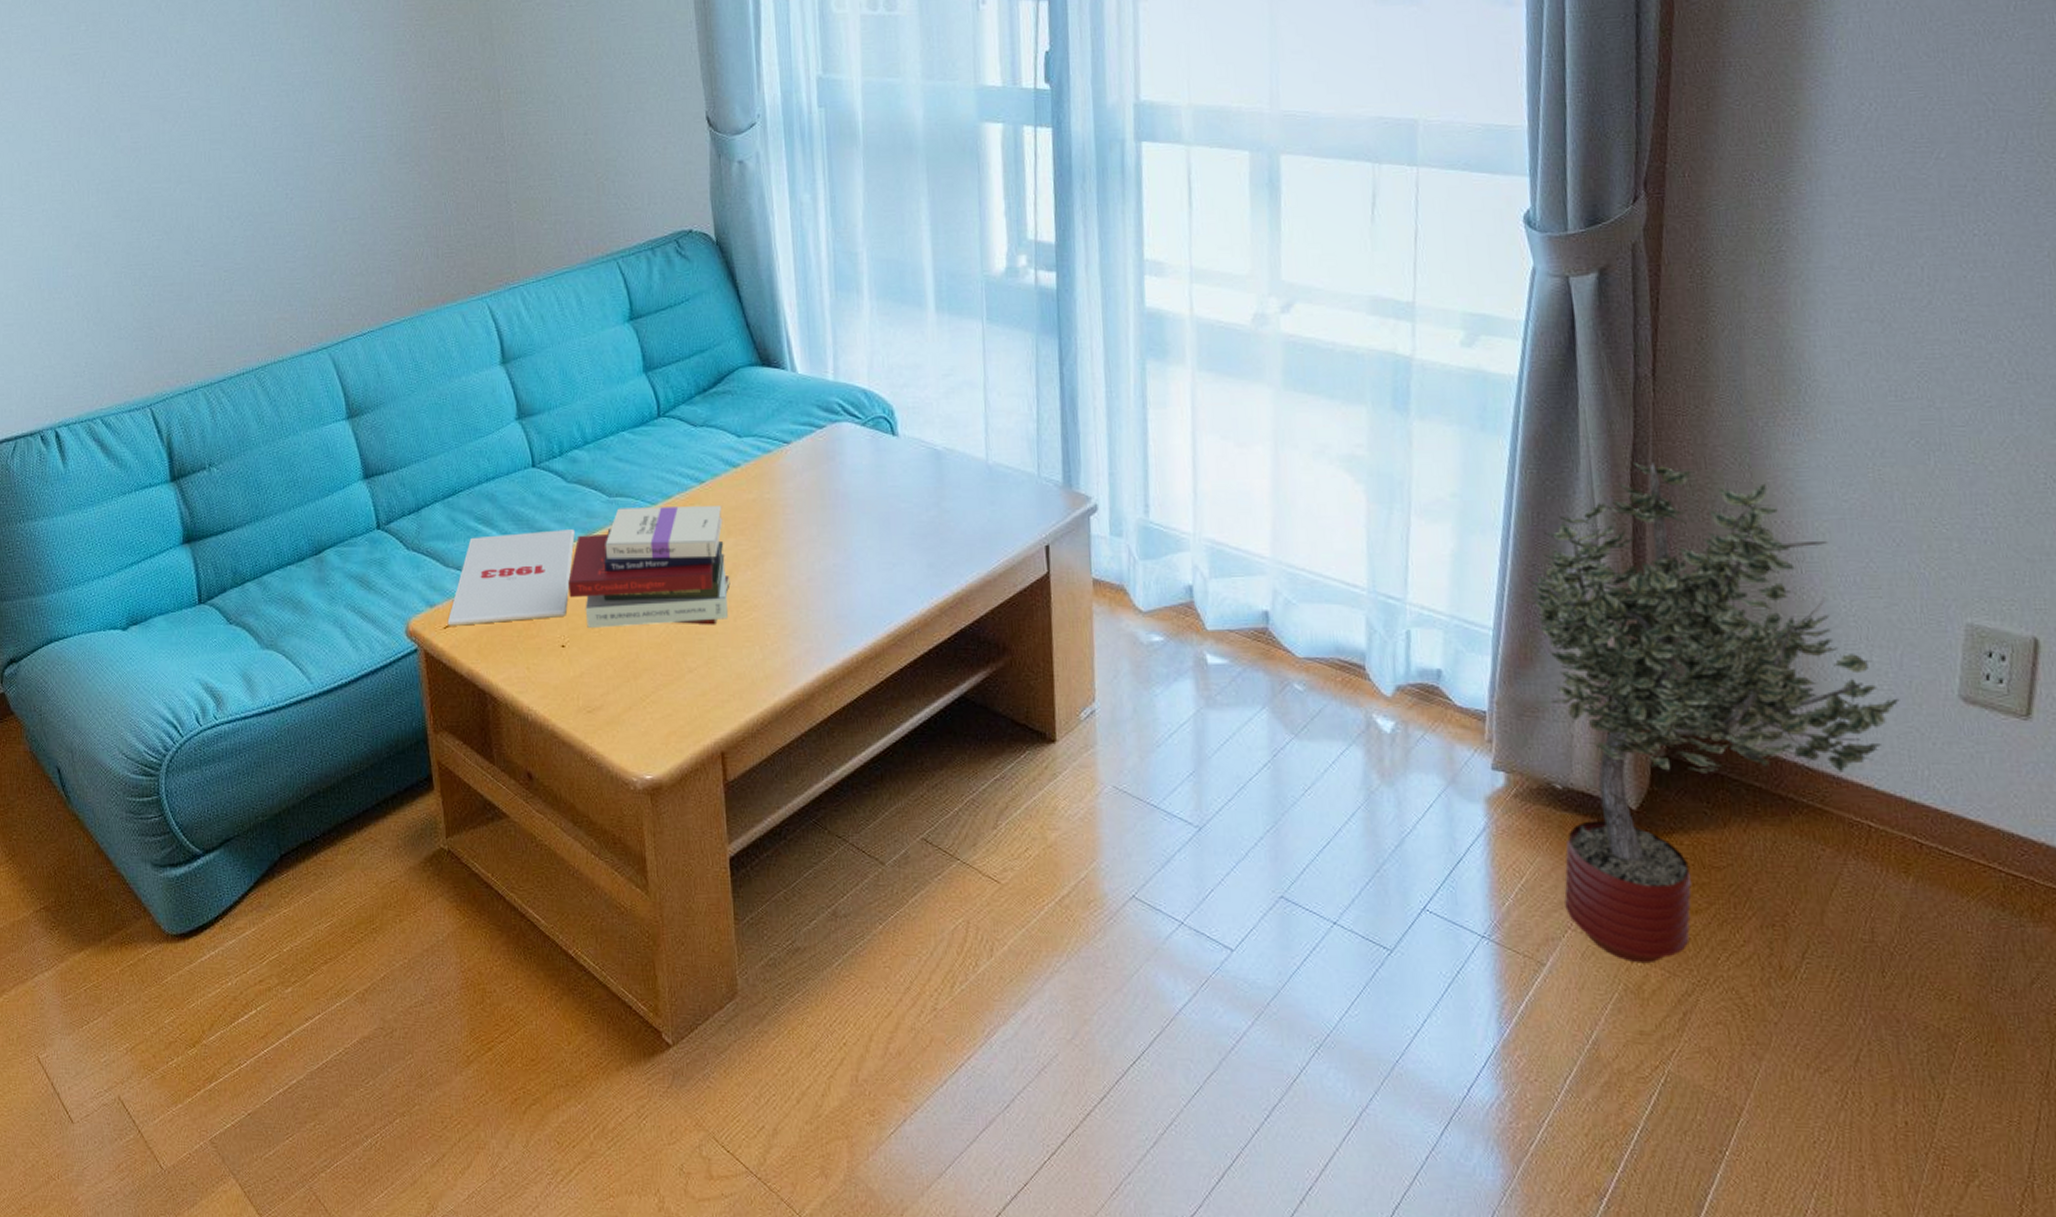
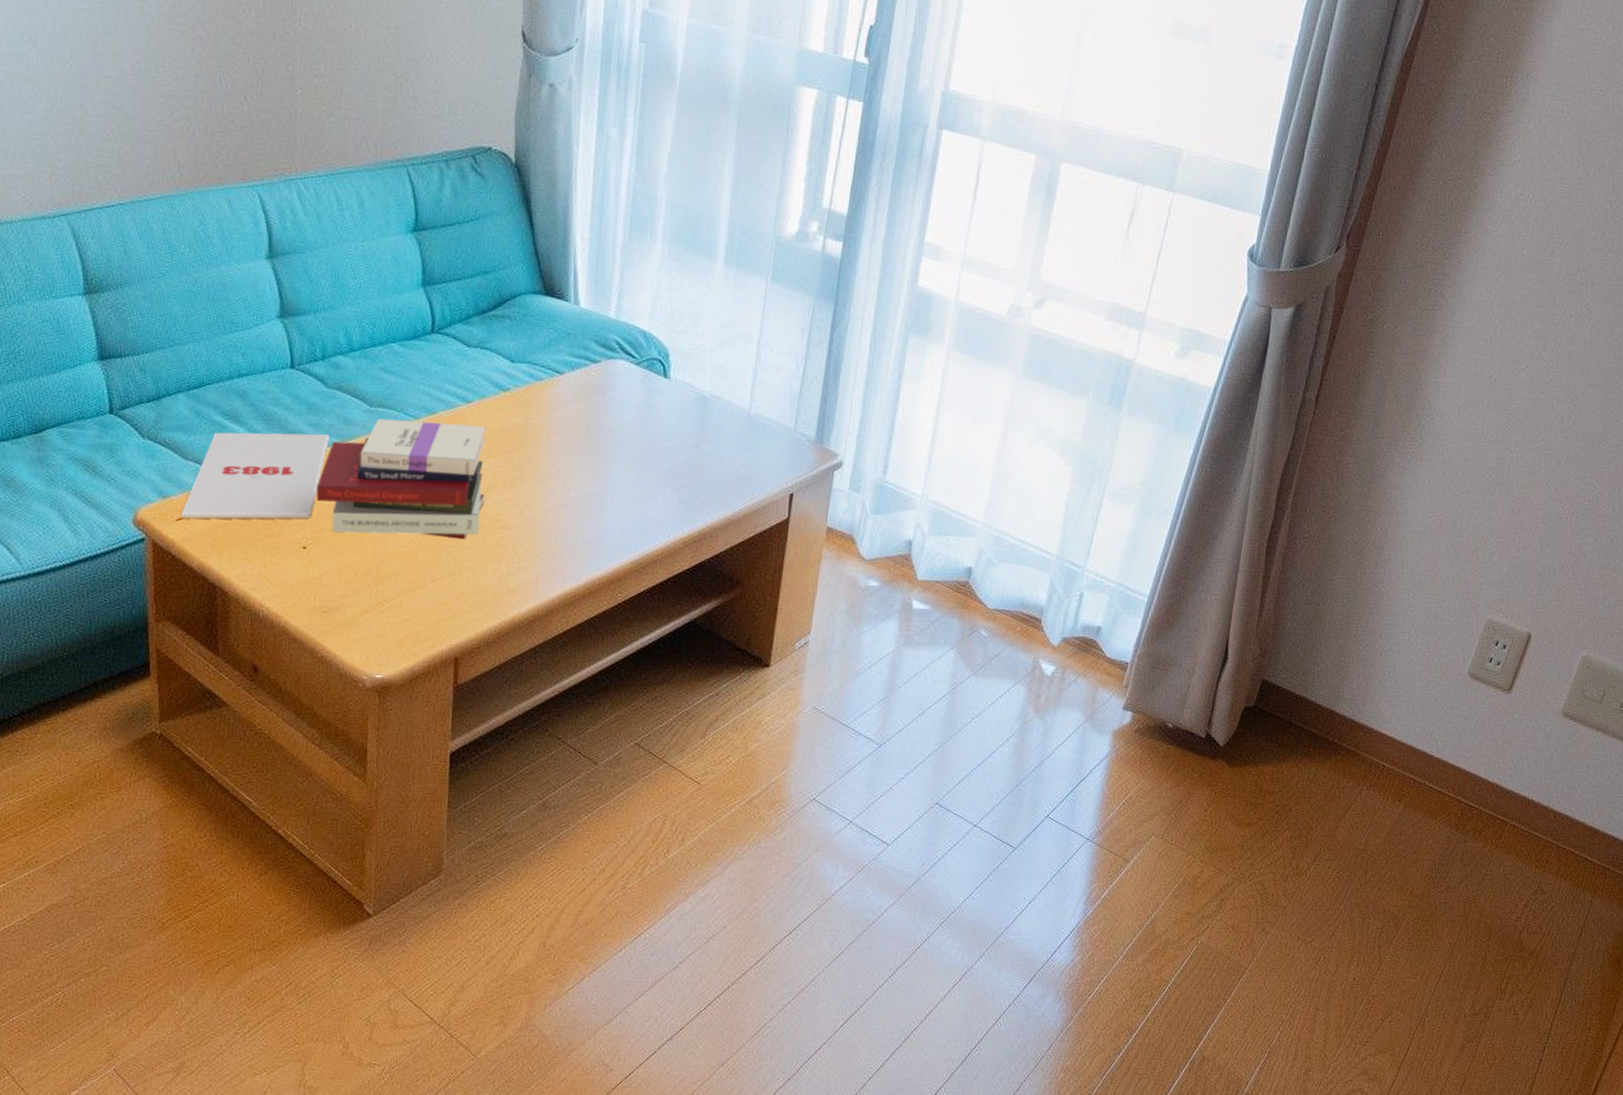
potted tree: present [1528,461,1900,964] -> none [1154,470,1428,863]

